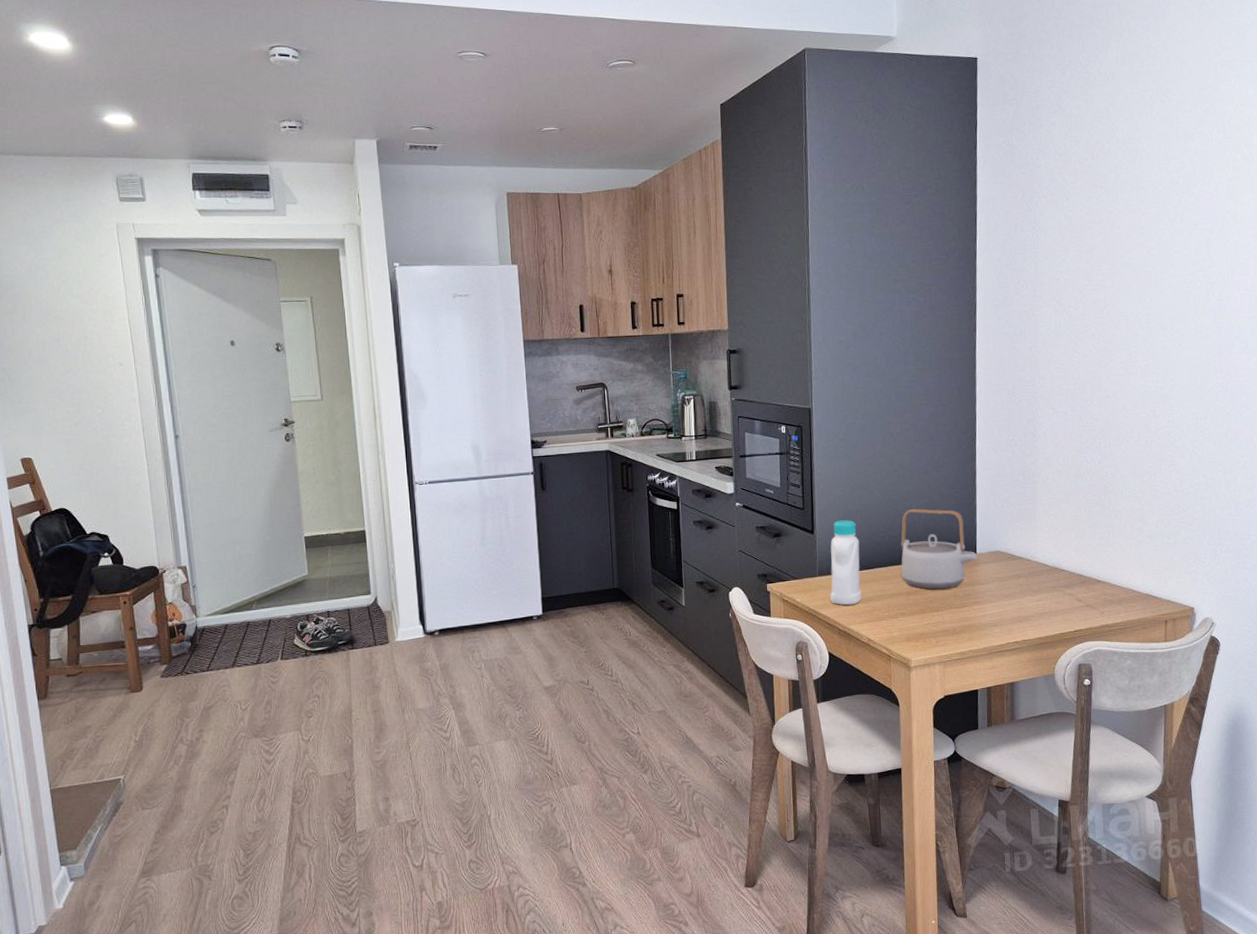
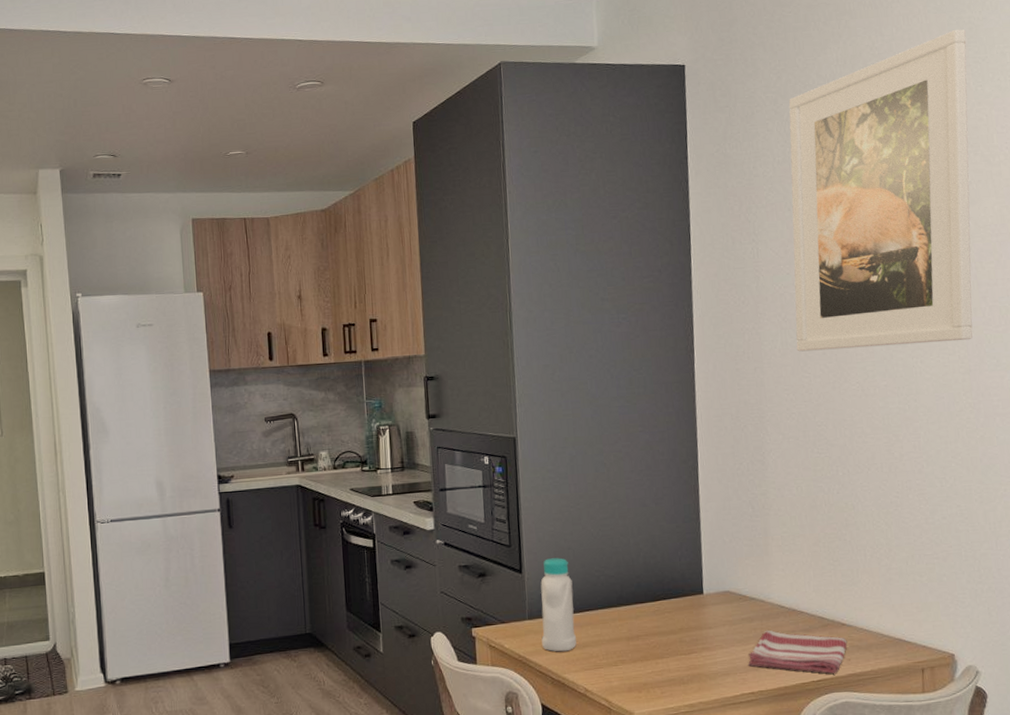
teapot: present [901,508,978,590] -> none [618,544,705,635]
dish towel: none [1014,586,1102,625] -> present [748,630,847,674]
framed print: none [1068,33,1234,333] -> present [789,29,973,352]

